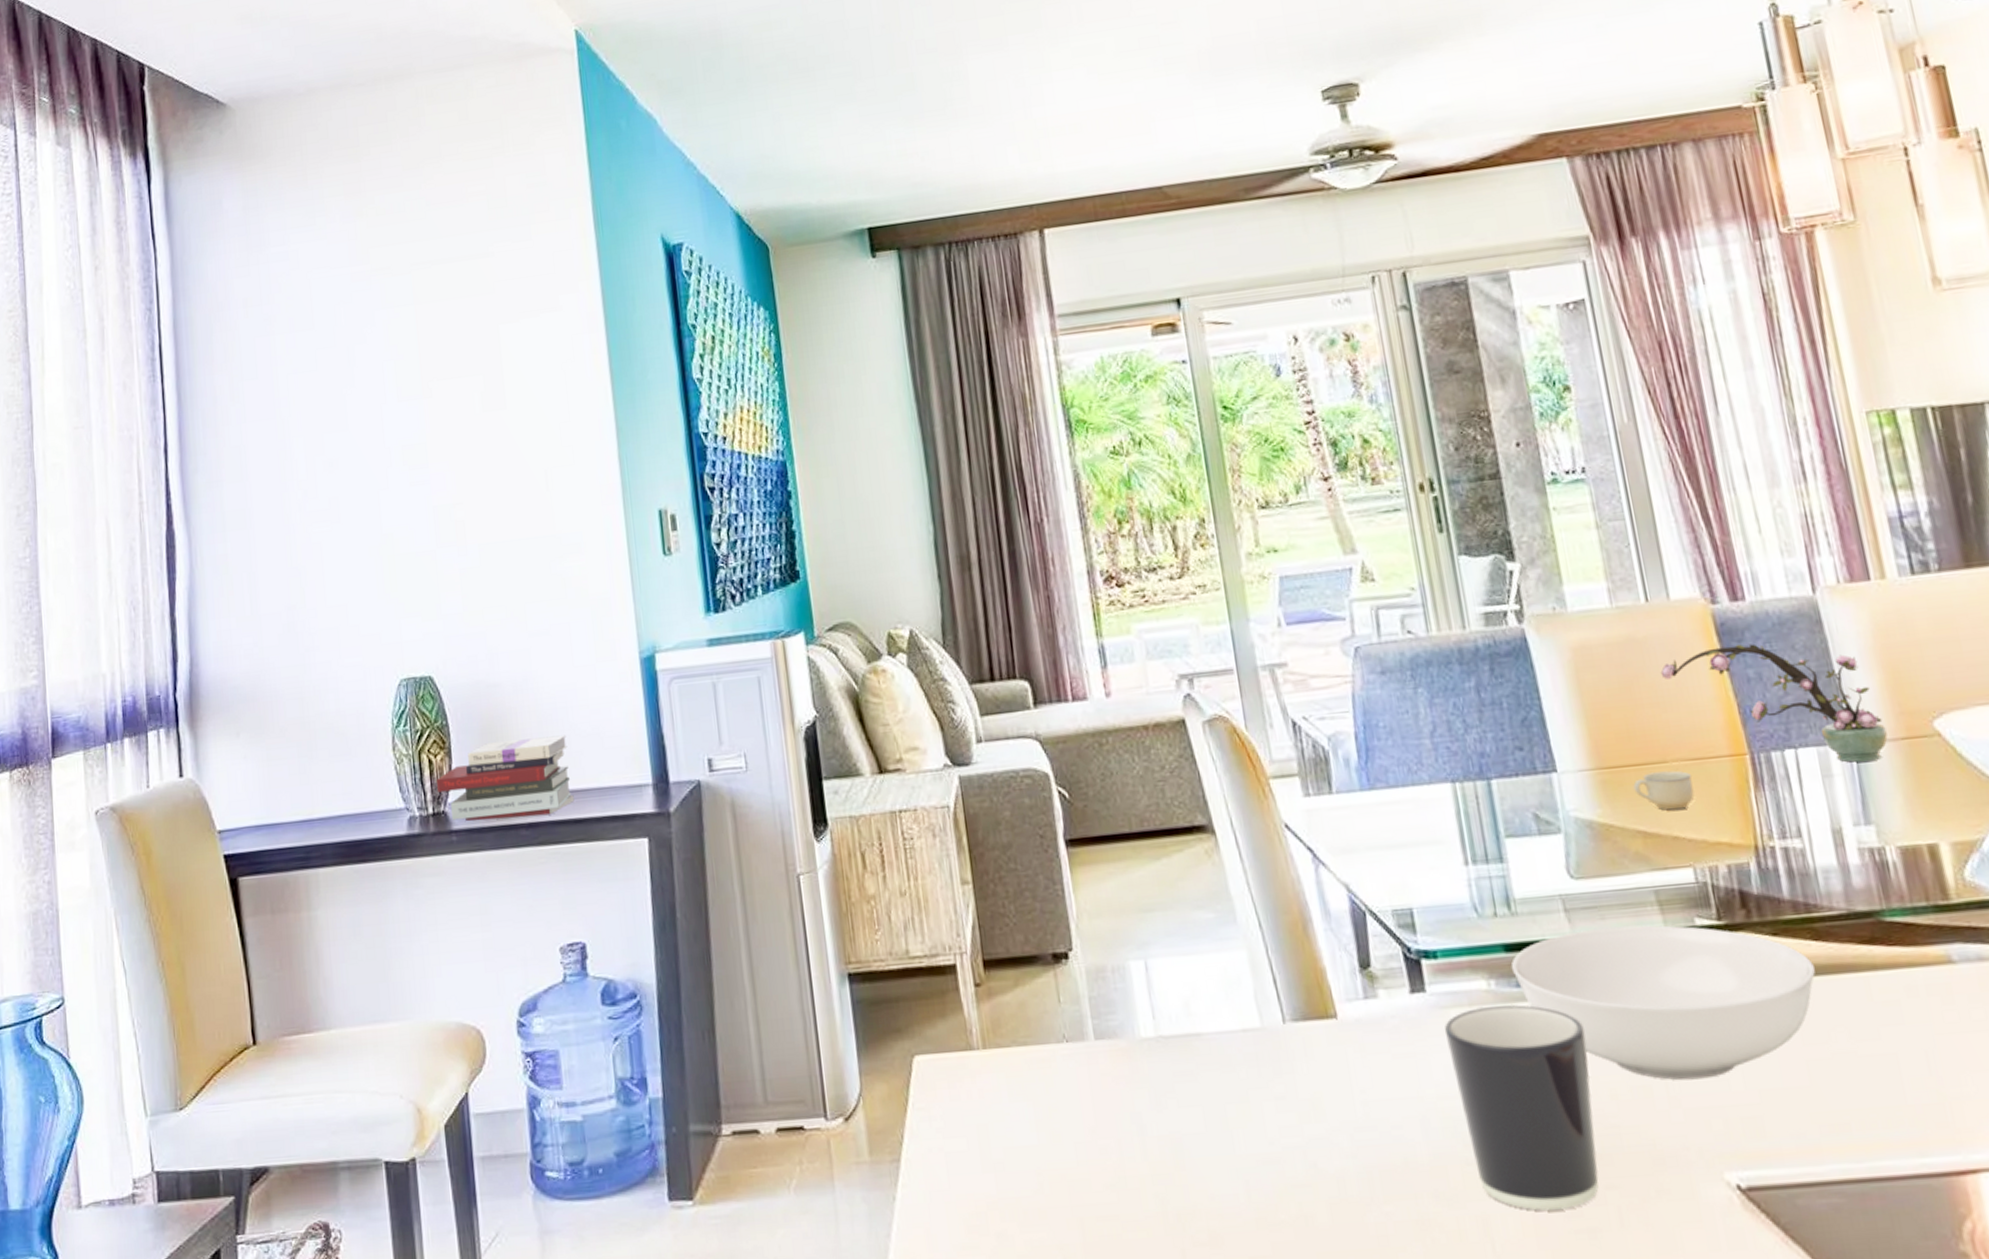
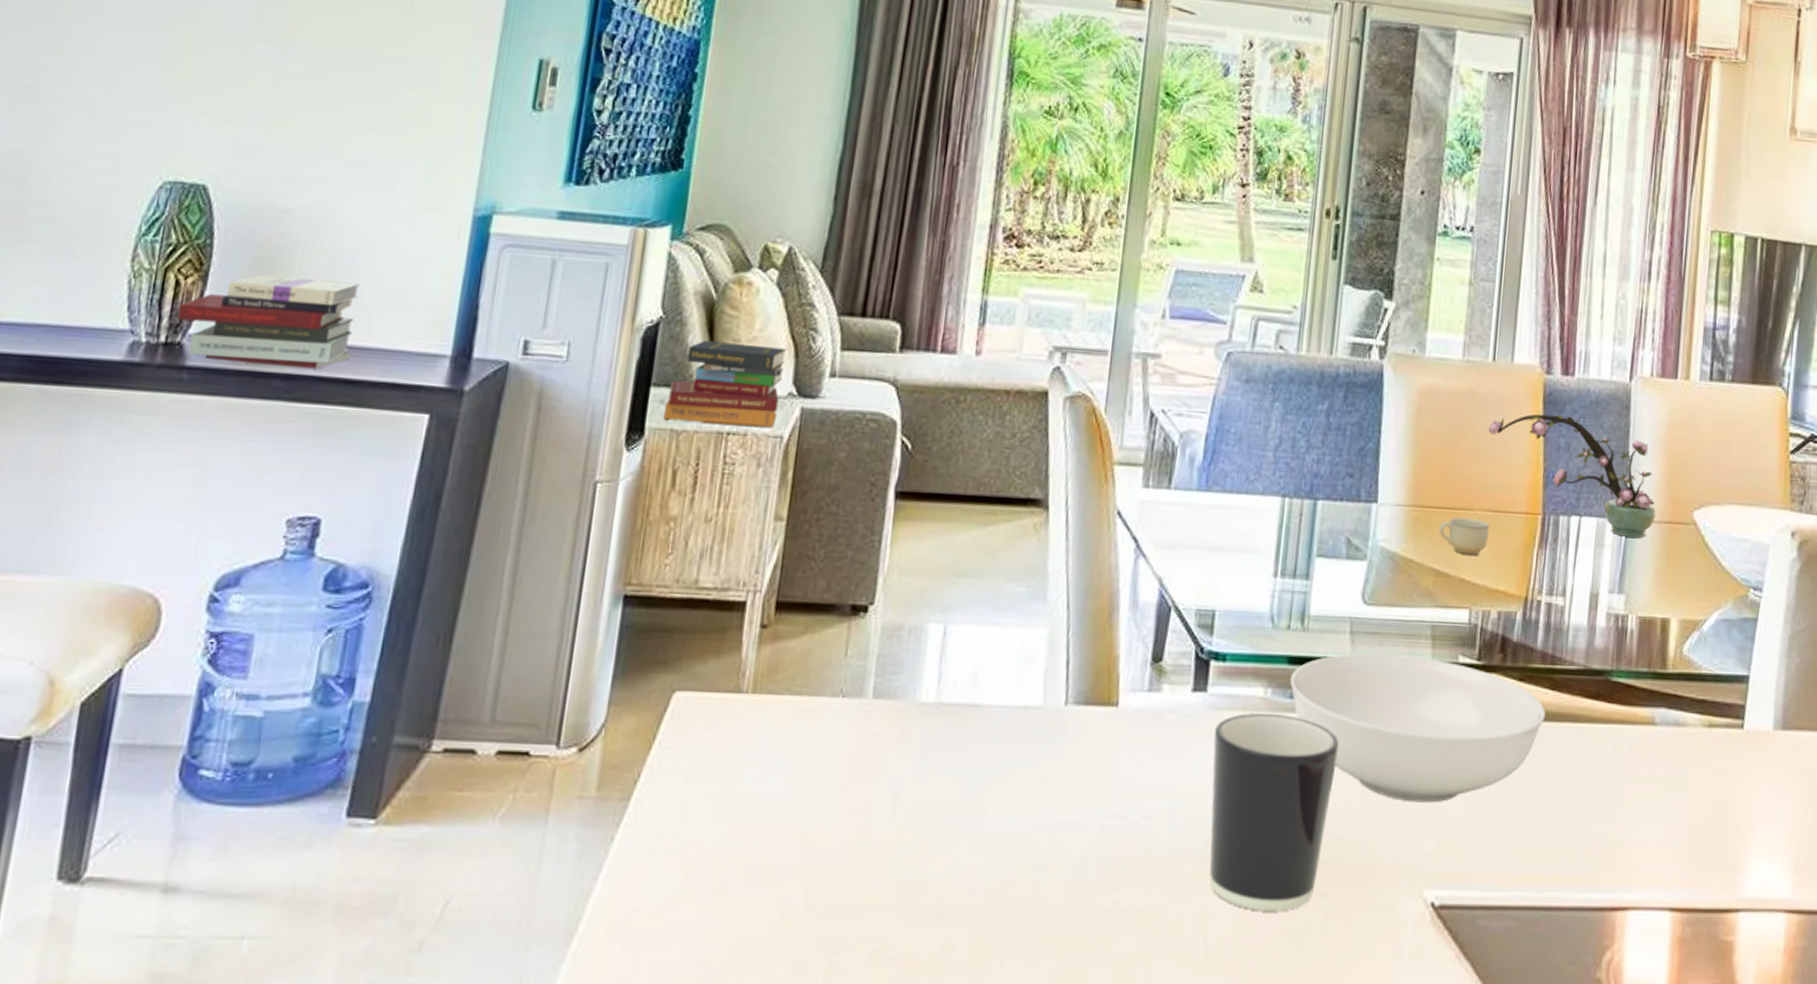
books: none [838,724,939,808] -> present [663,341,786,427]

